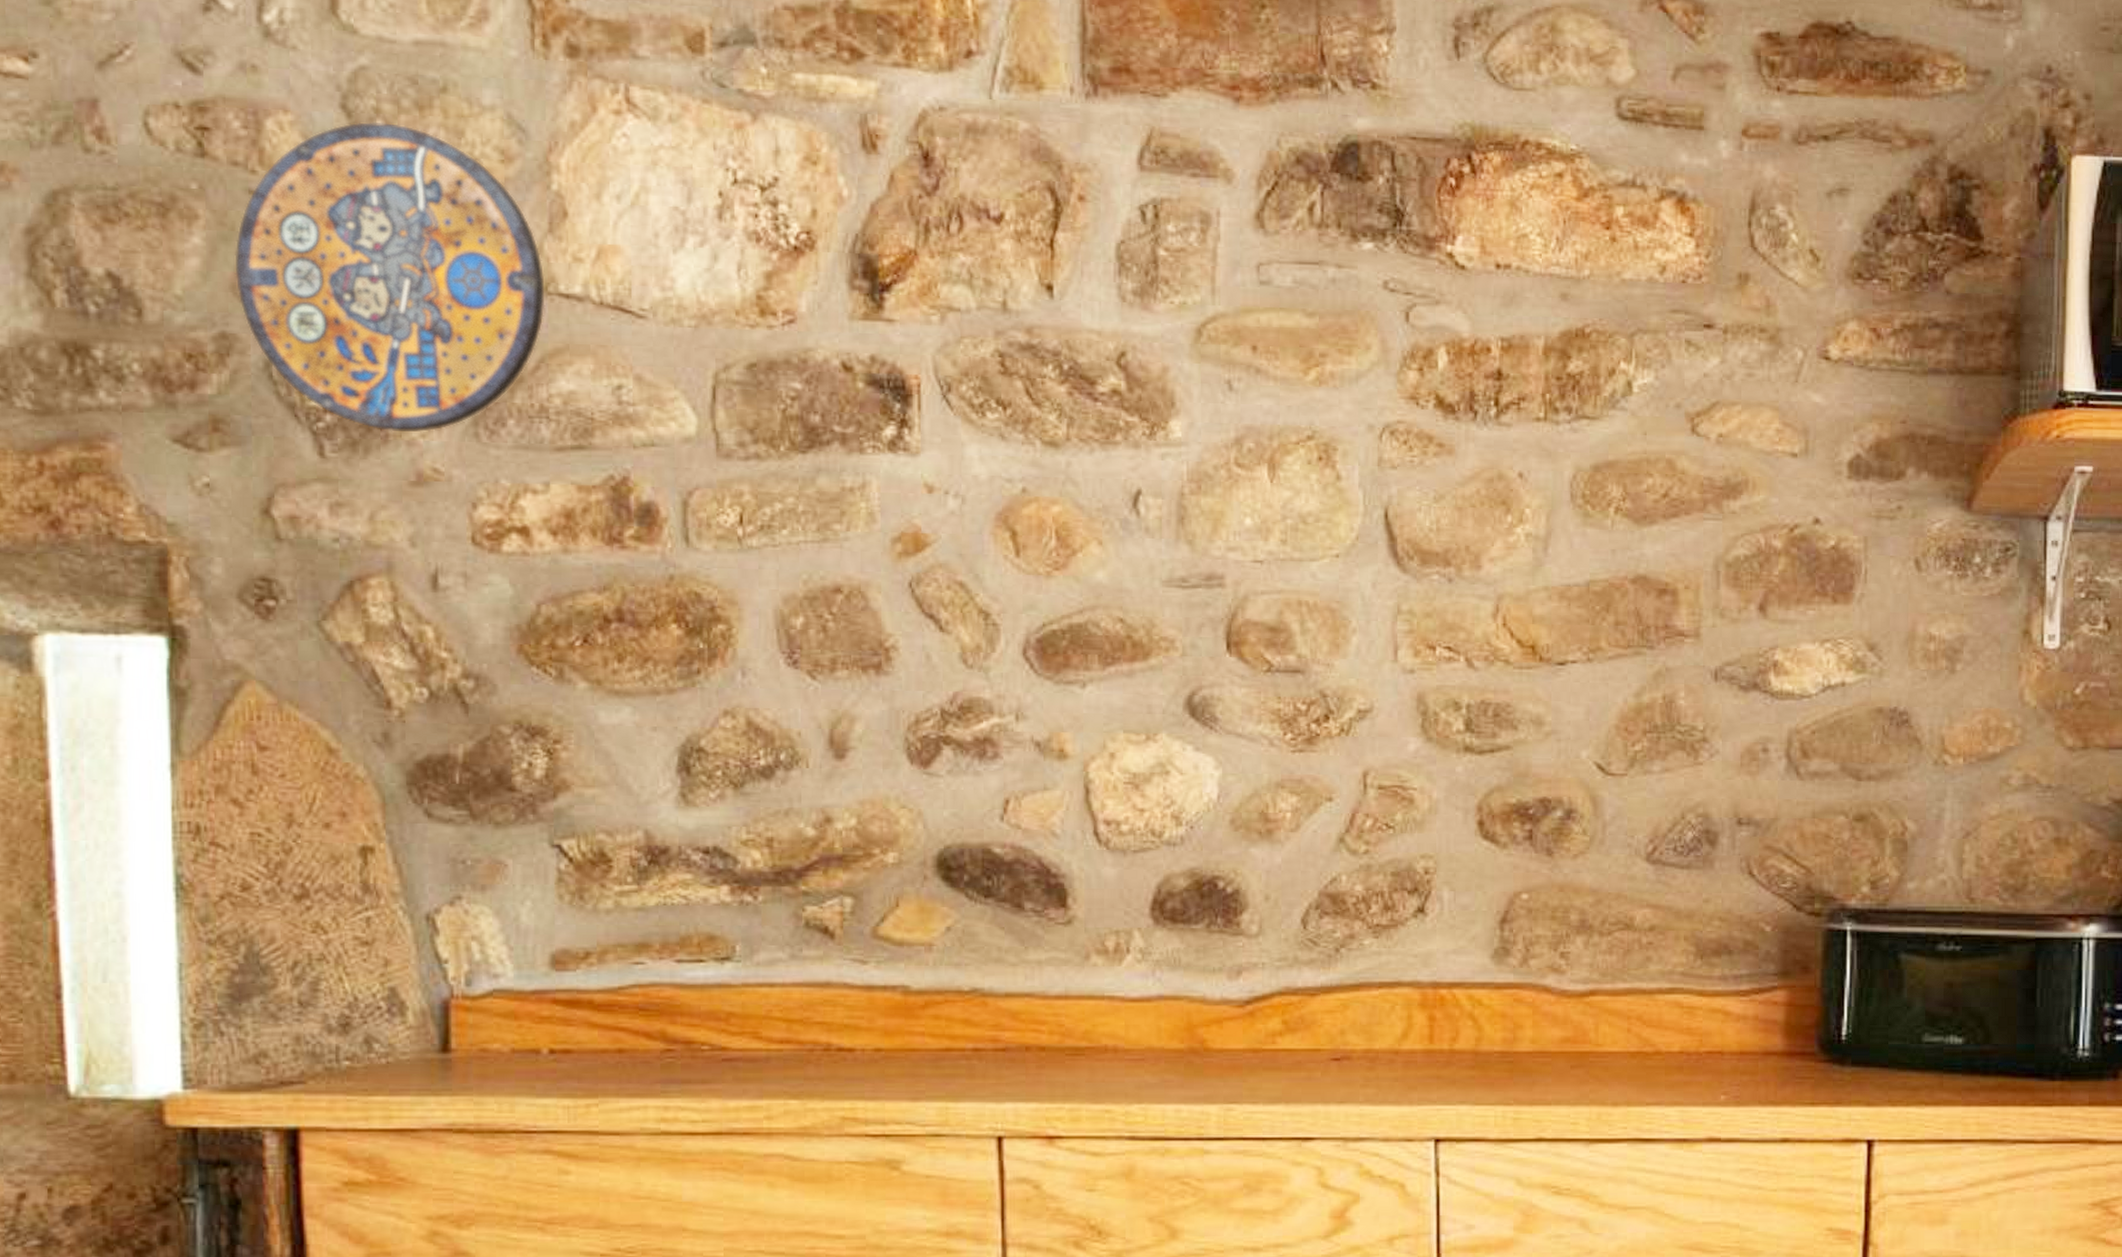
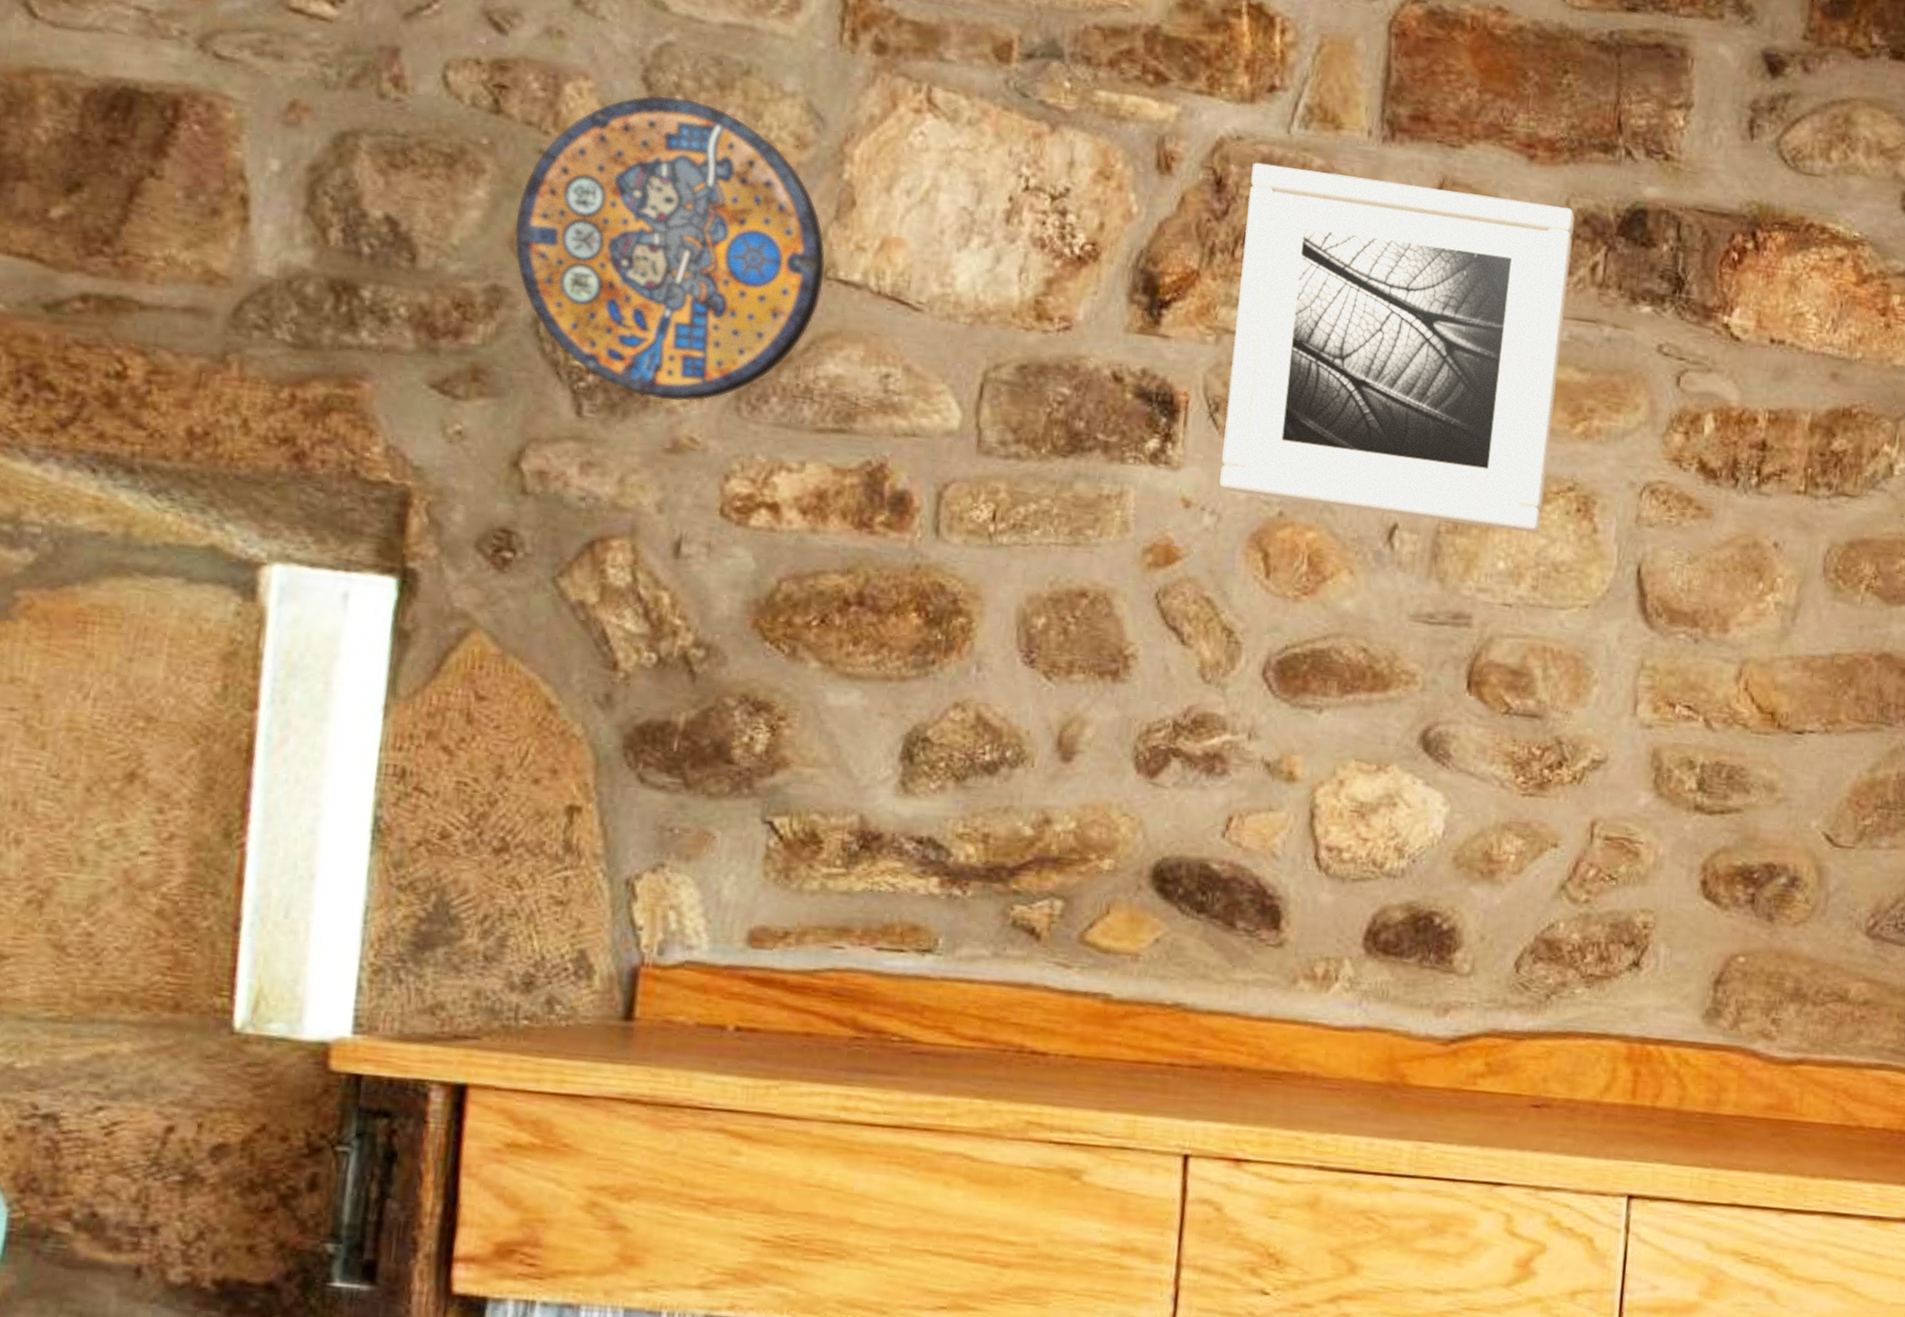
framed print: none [958,132,1288,487] -> present [1219,162,1575,534]

